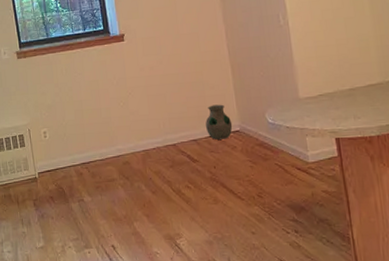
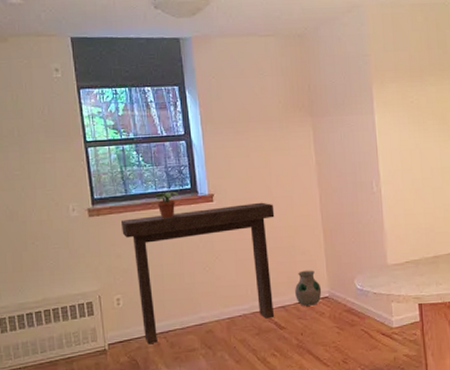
console table: none [45,39,187,174] -> present [121,202,275,345]
potted plant: none [71,33,93,59] -> present [154,192,178,219]

